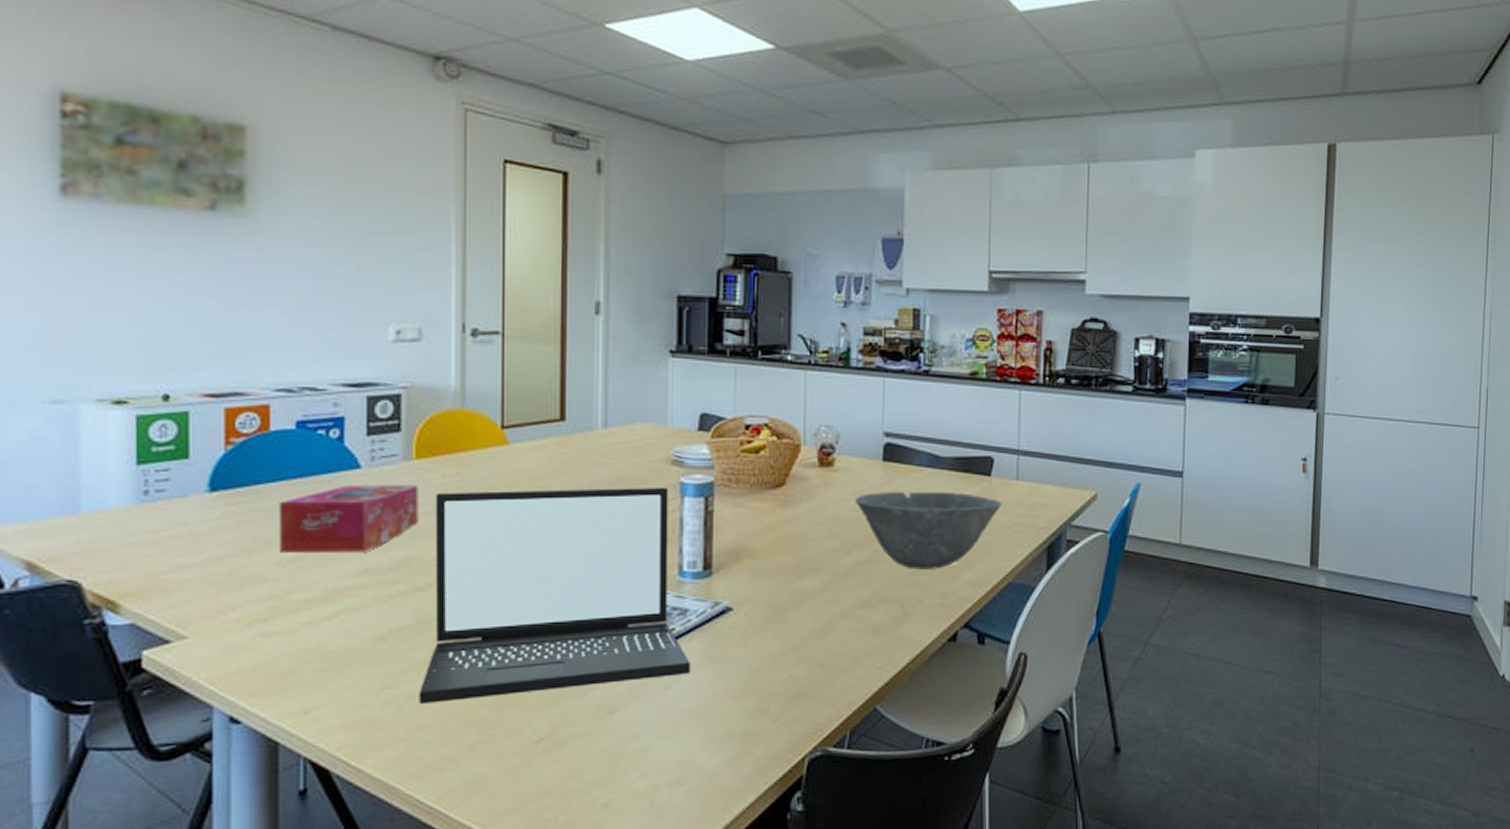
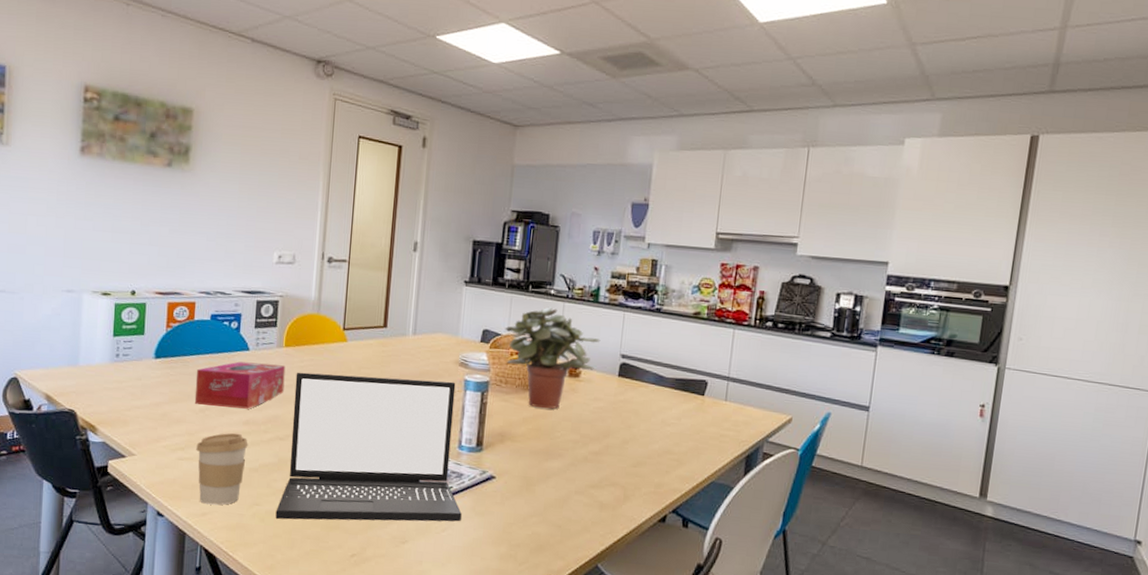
coffee cup: none [286,588,369,697] -> present [196,433,248,505]
potted plant: none [730,377,857,511] -> present [505,307,601,409]
bowl: present [855,491,1002,569] -> none [594,400,712,465]

